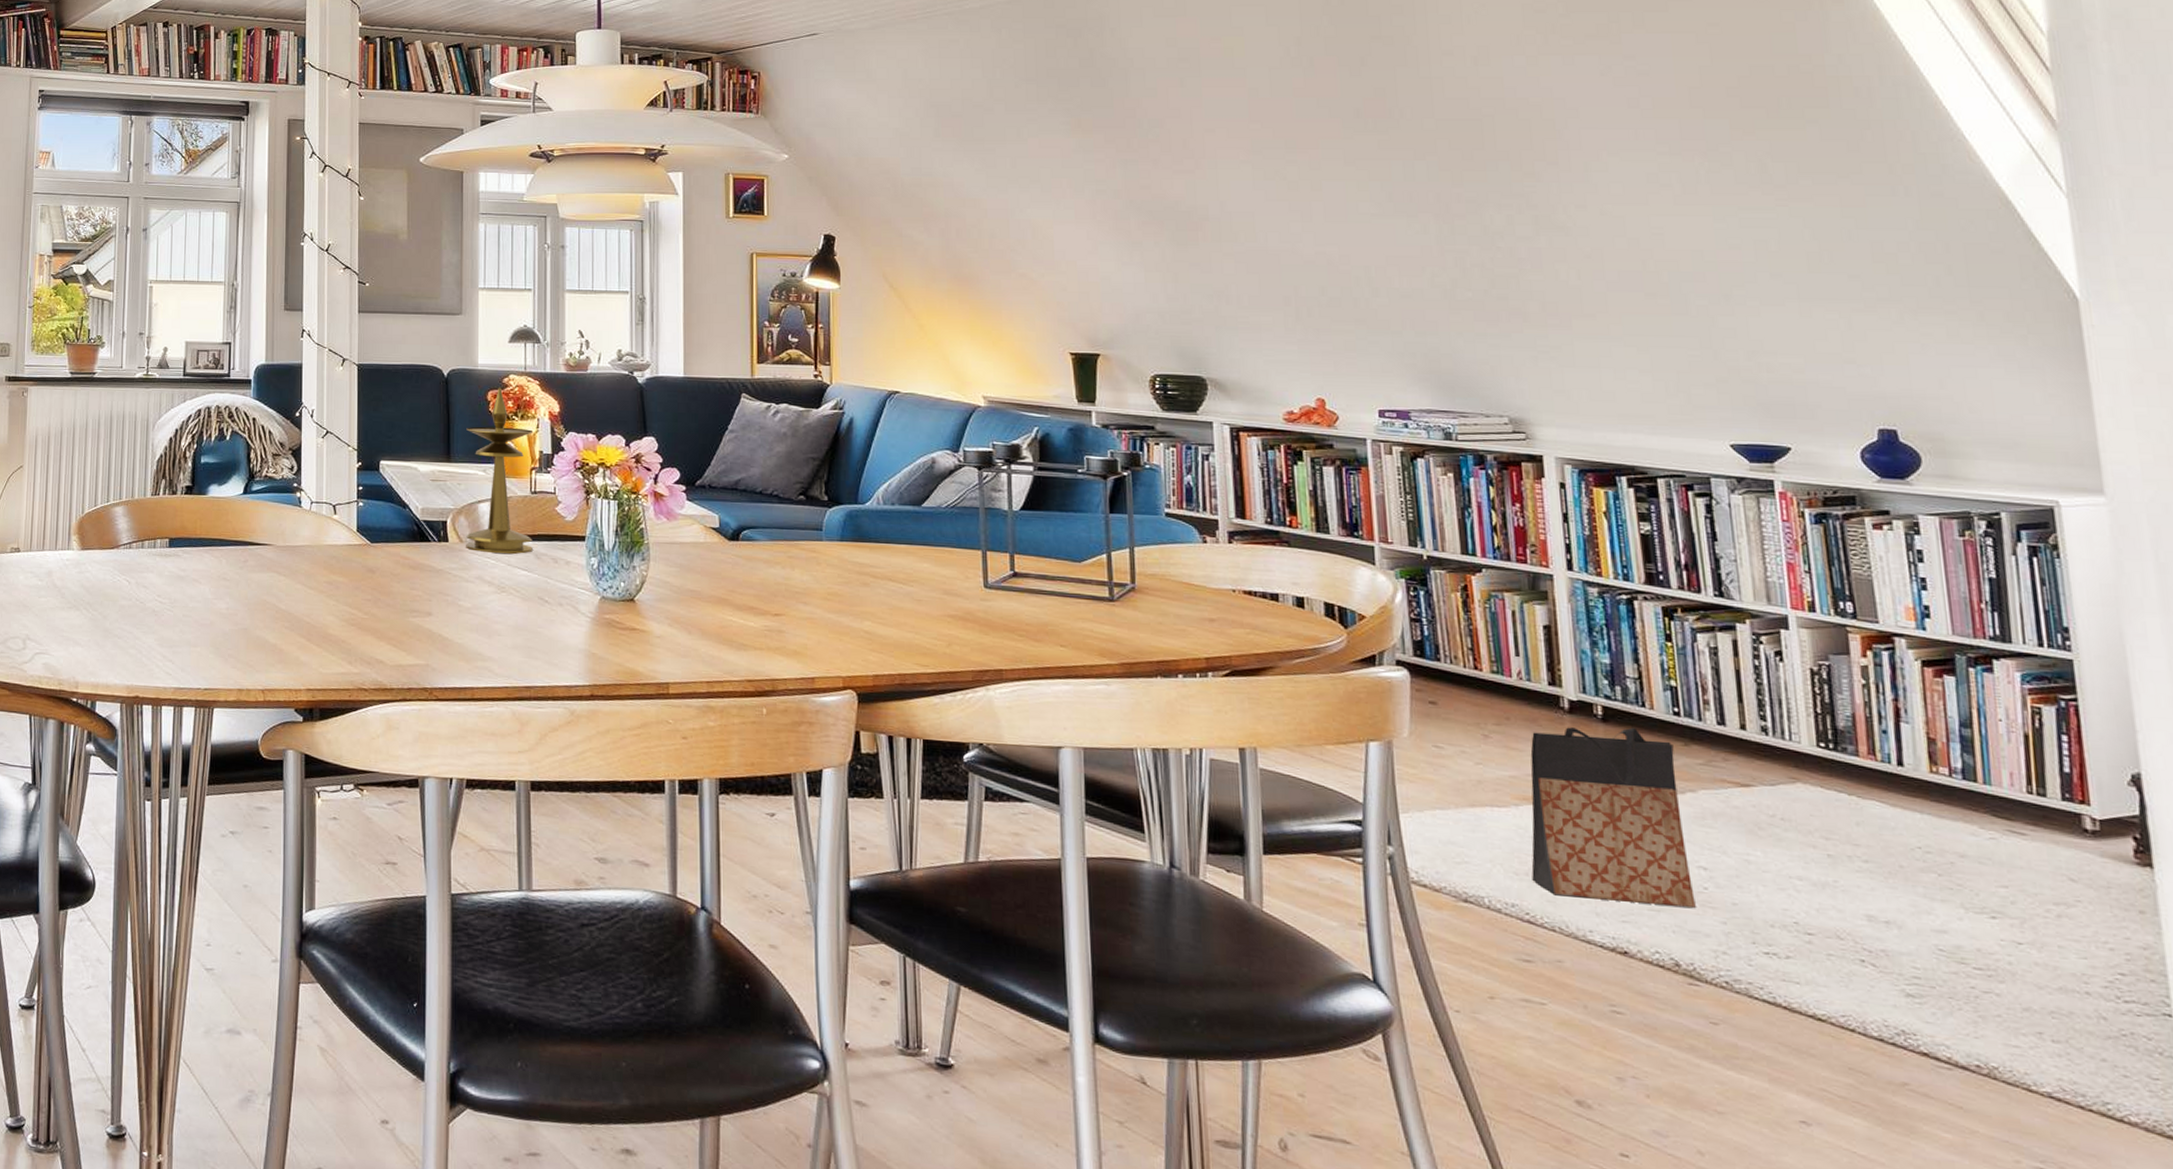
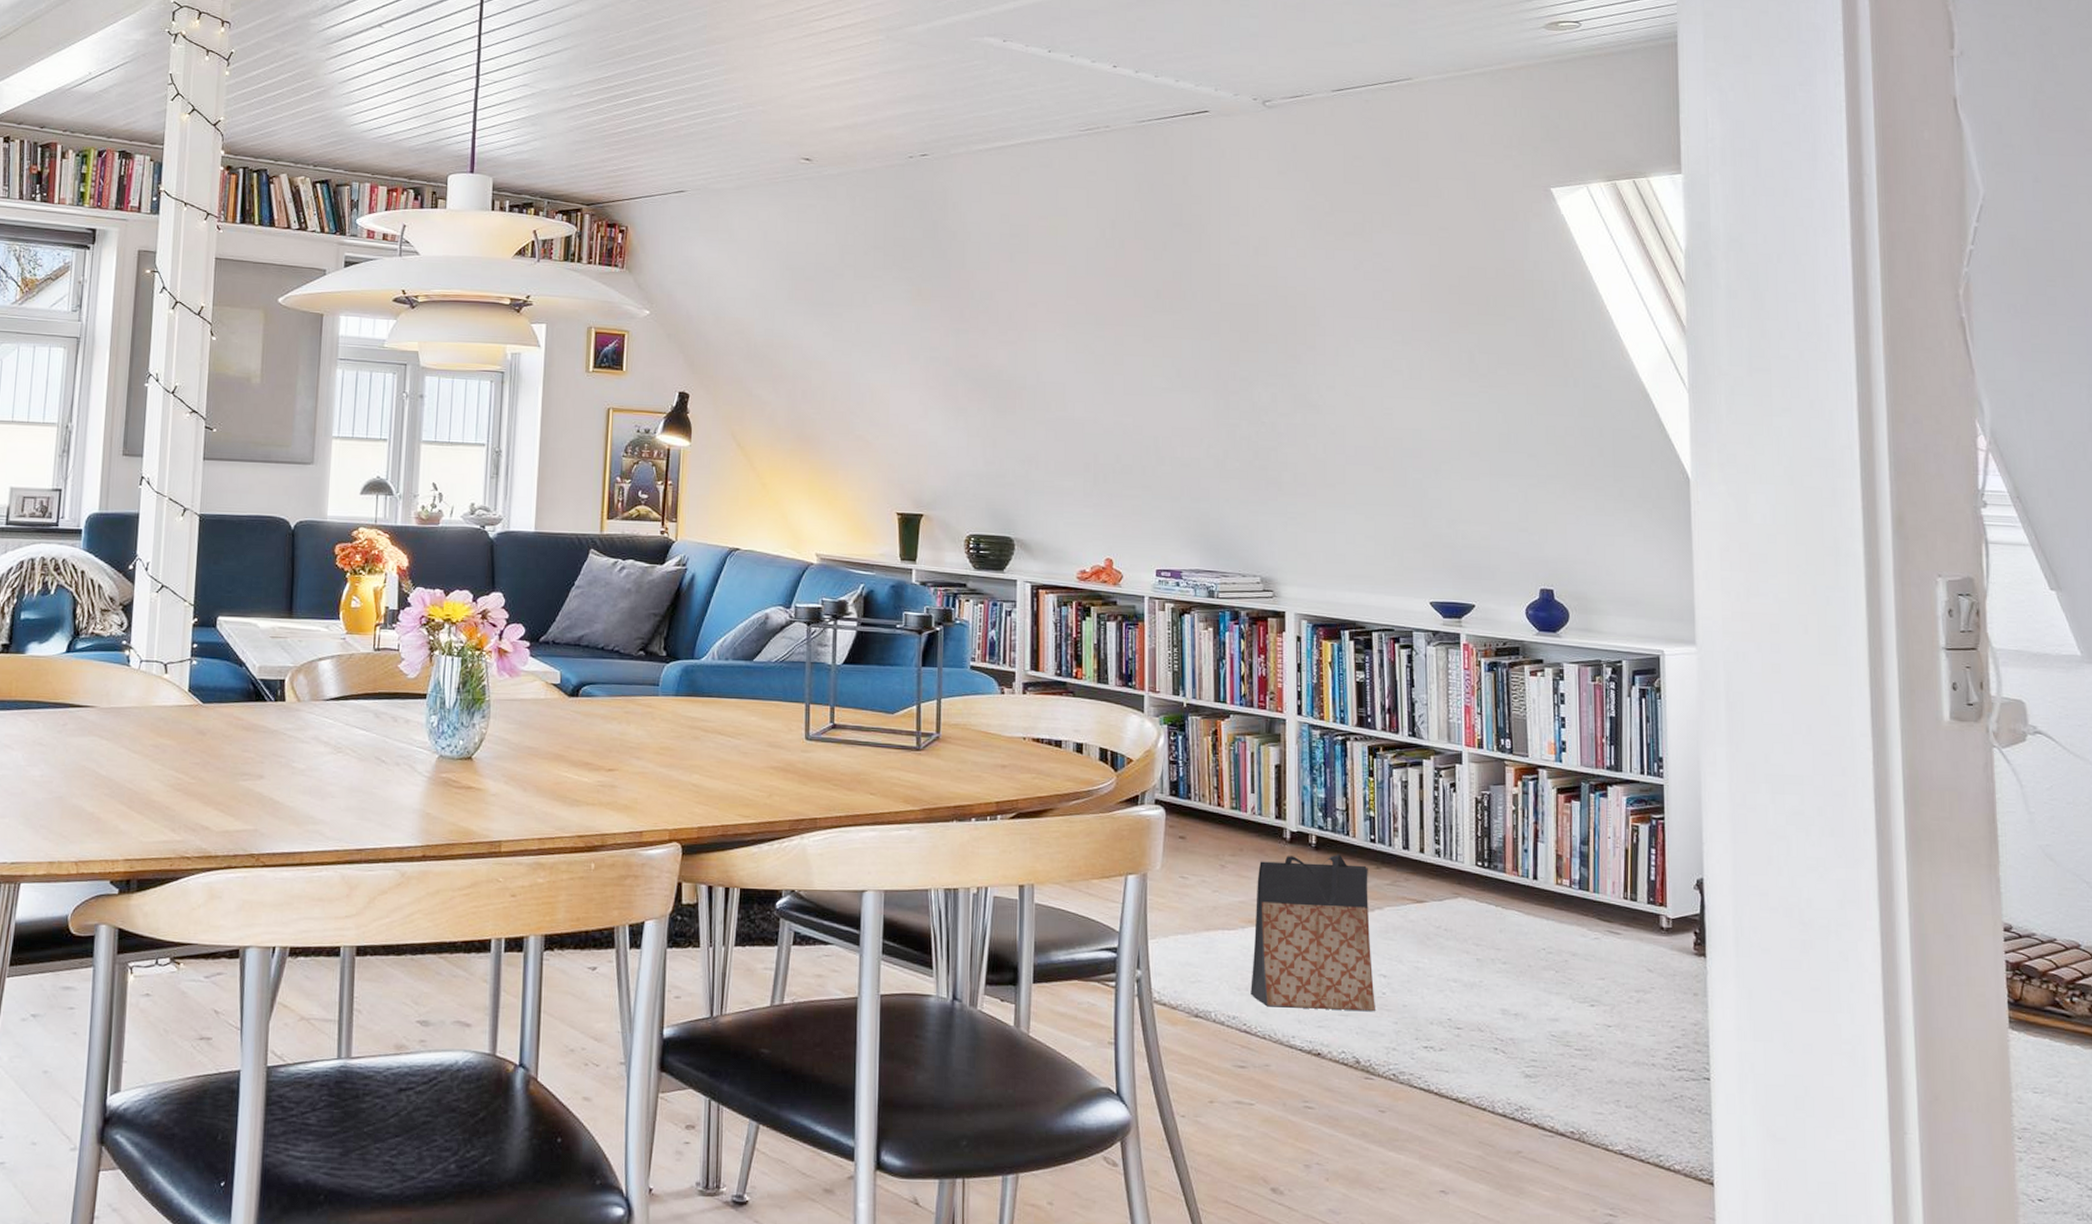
candlestick: present [466,386,534,554] -> none [303,539,380,713]

